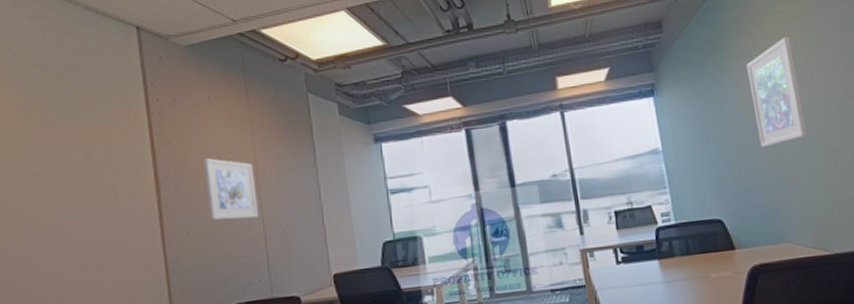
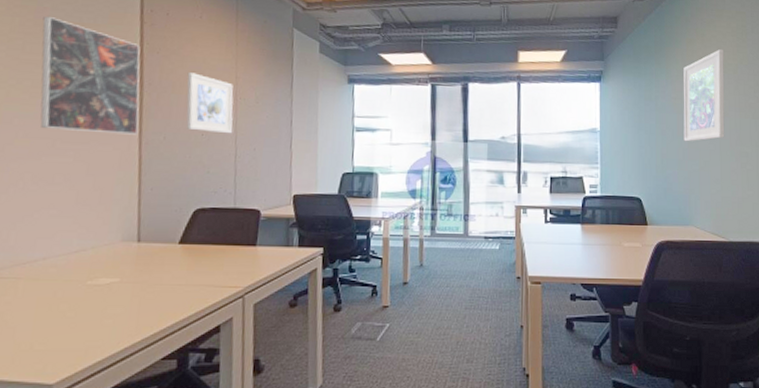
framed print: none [47,122,161,243] -> present [40,16,140,135]

